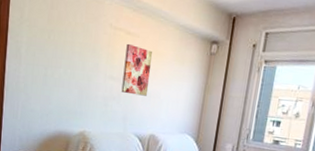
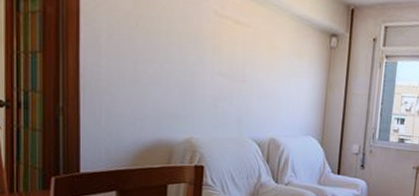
wall art: present [121,43,152,96] -> none [233,34,266,95]

